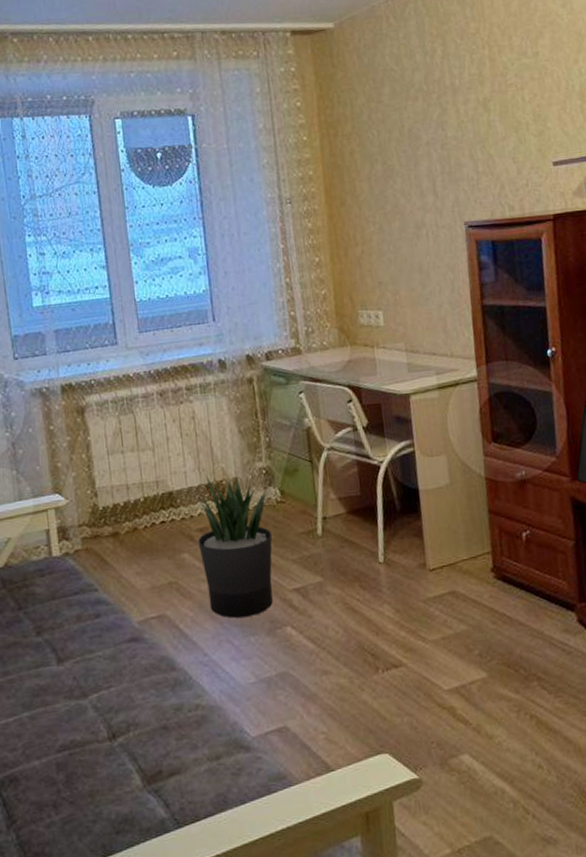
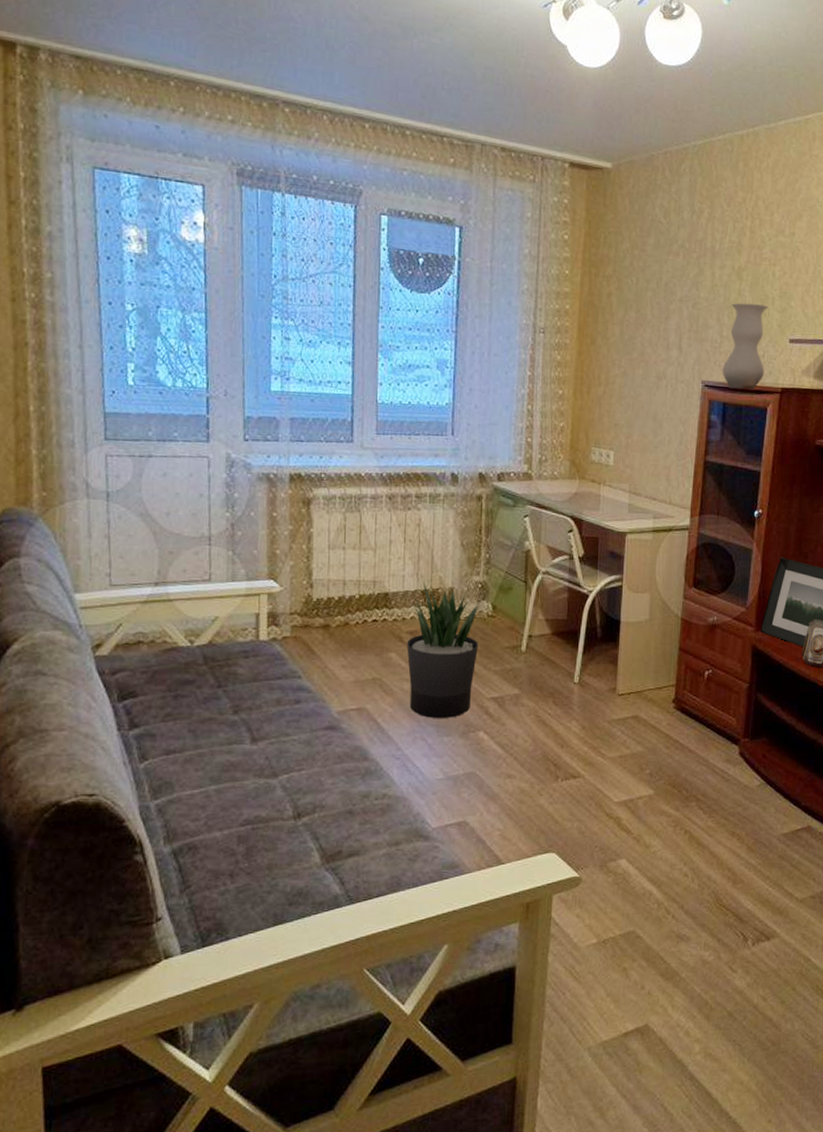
vase: none [483,132,532,225] -> present [722,303,768,390]

